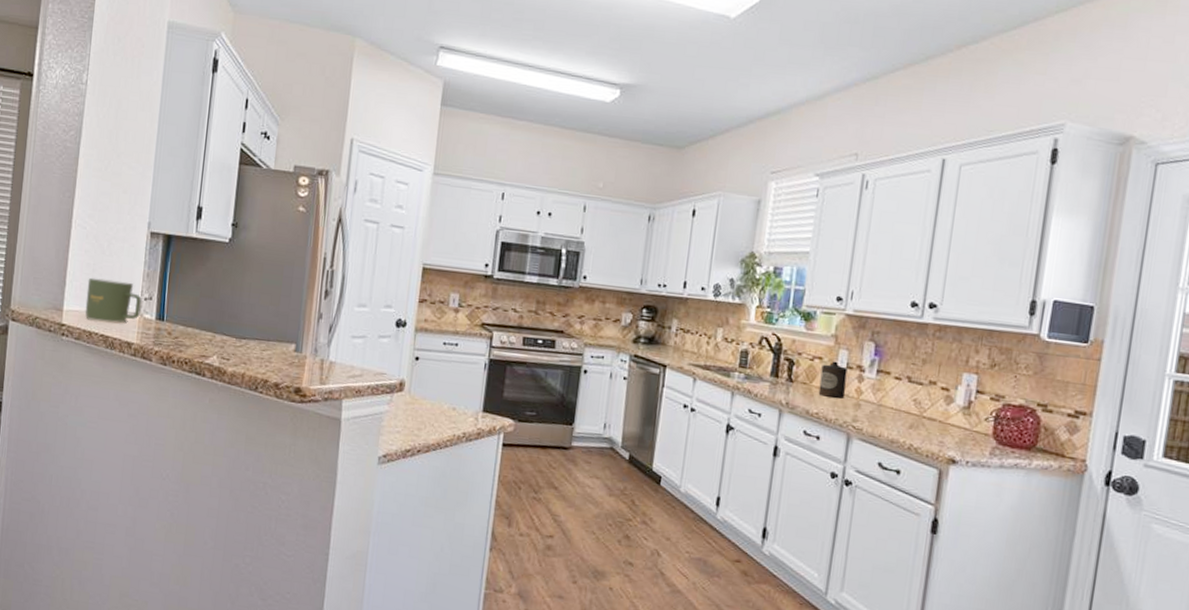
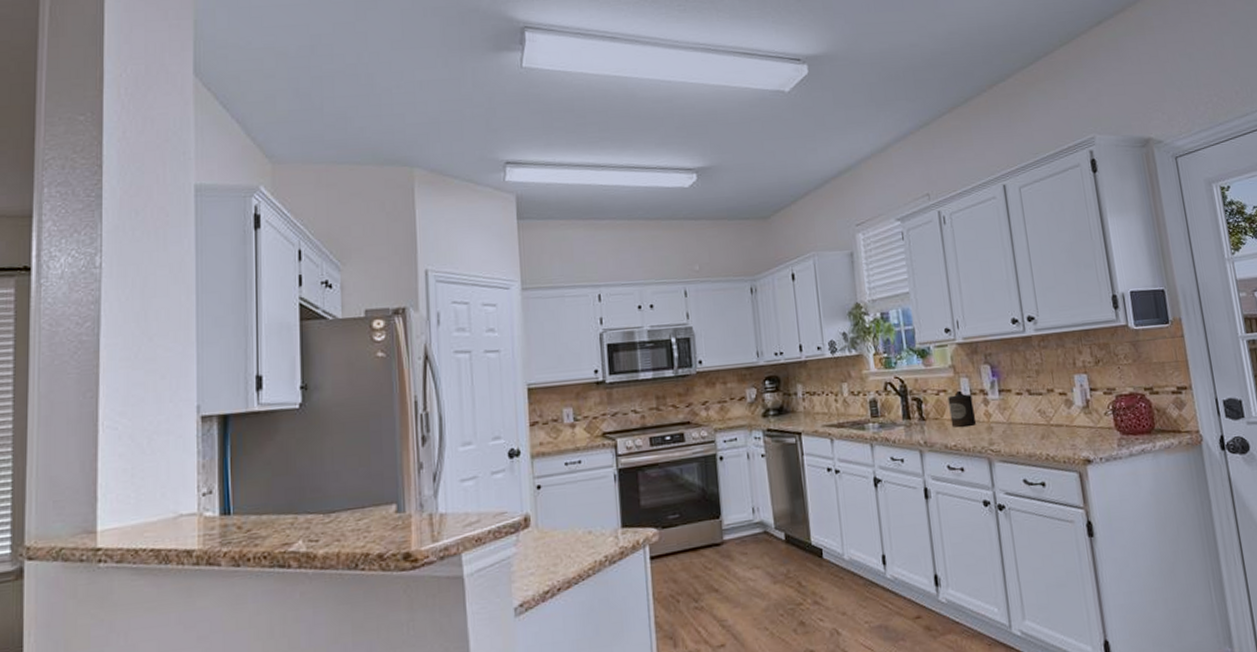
mug: present [85,277,142,324] -> none [126,479,200,537]

